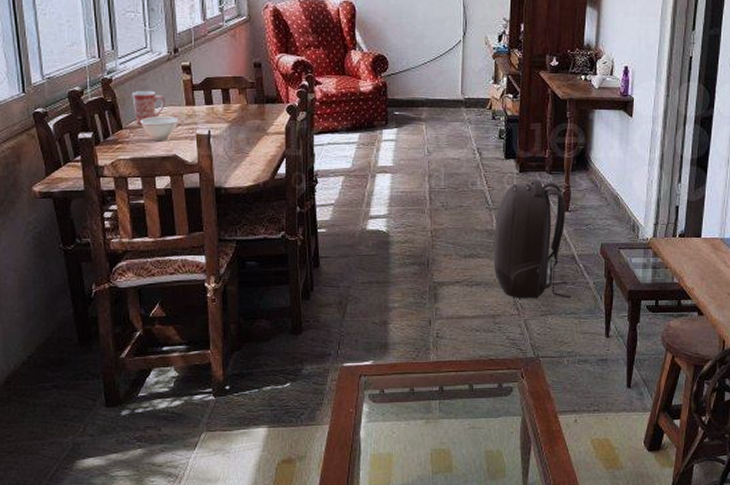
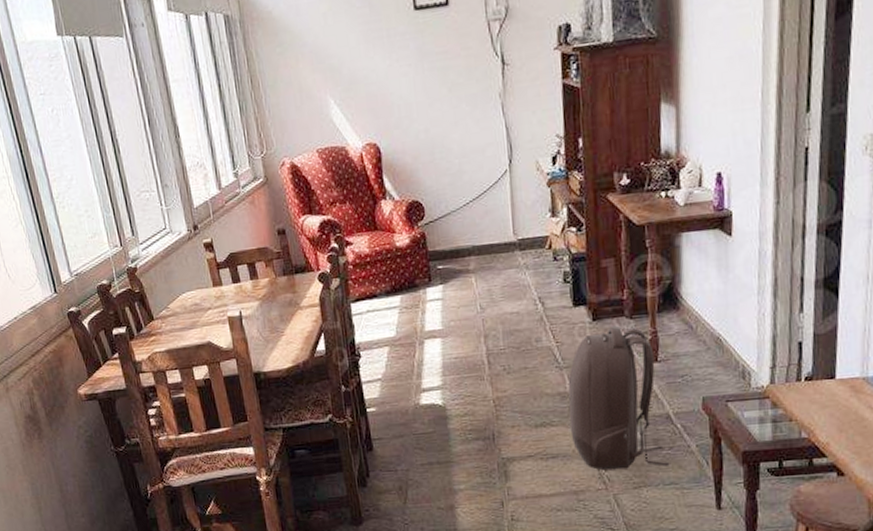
mug: present [132,91,165,124] -> none [158,275,193,313]
bowl: present [140,117,177,141] -> none [170,300,208,329]

